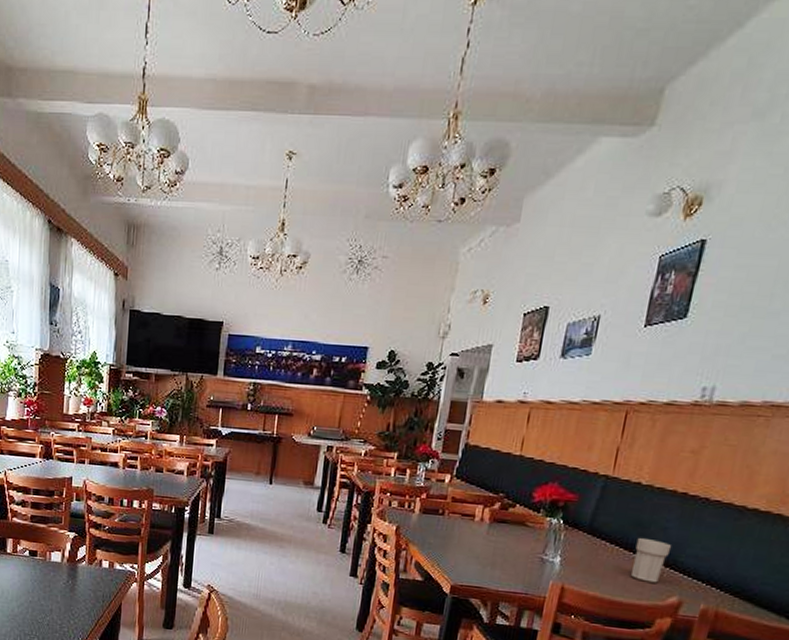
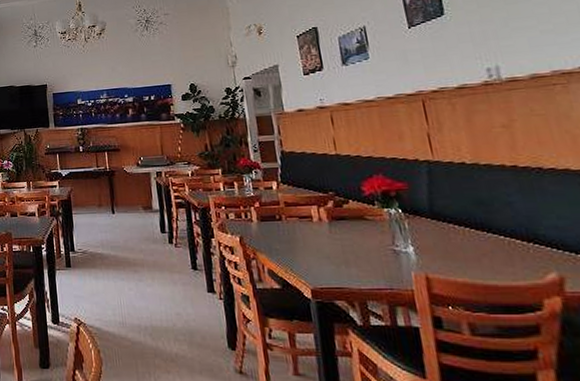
cup: present [631,538,672,584] -> none [485,216,527,262]

